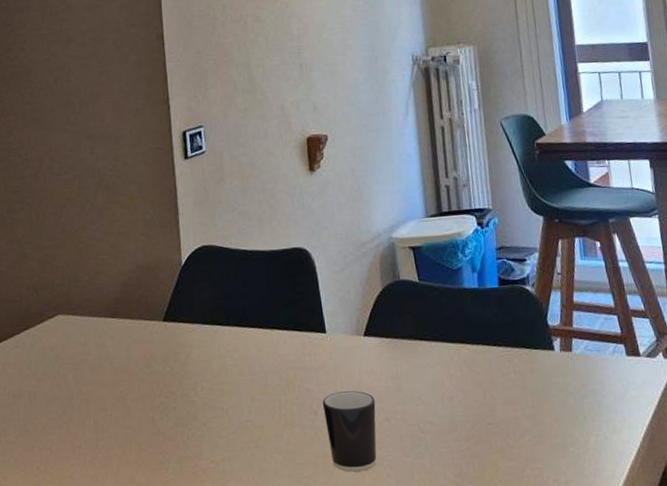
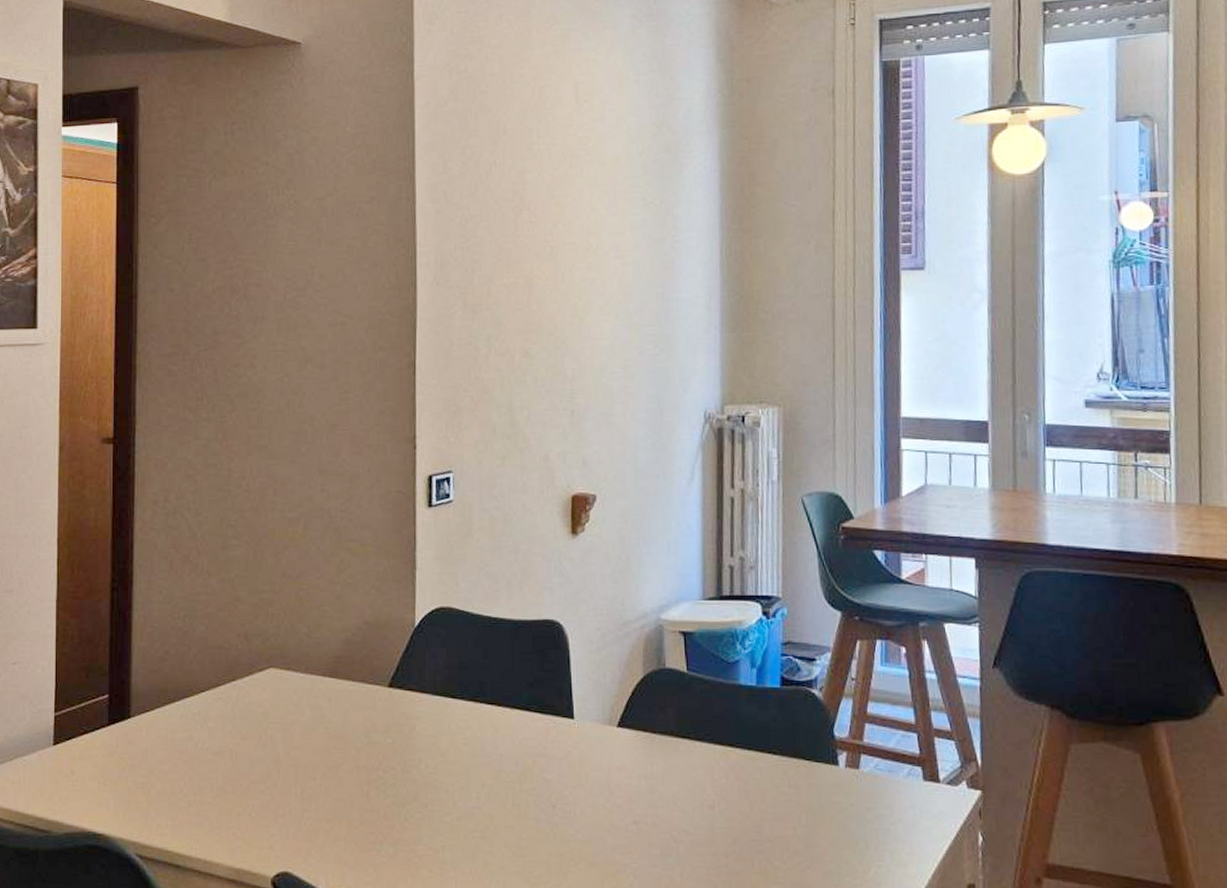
mug: present [322,390,377,472] -> none [562,786,624,877]

